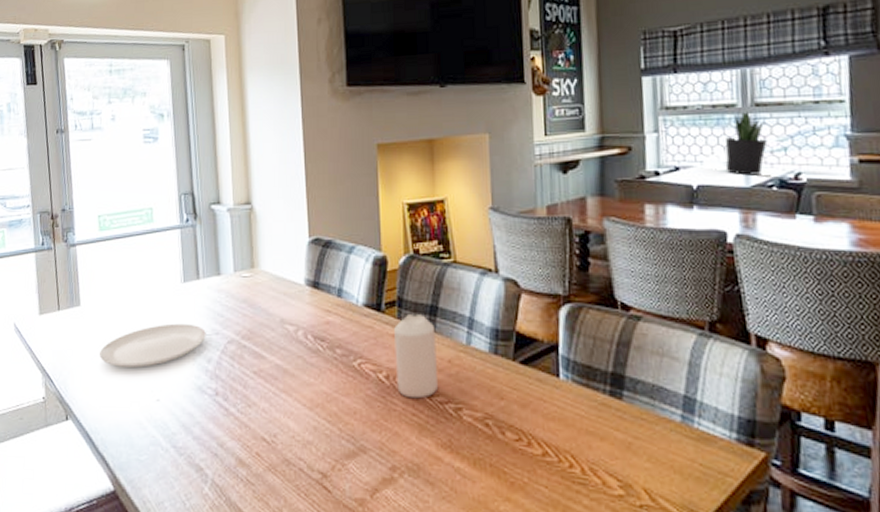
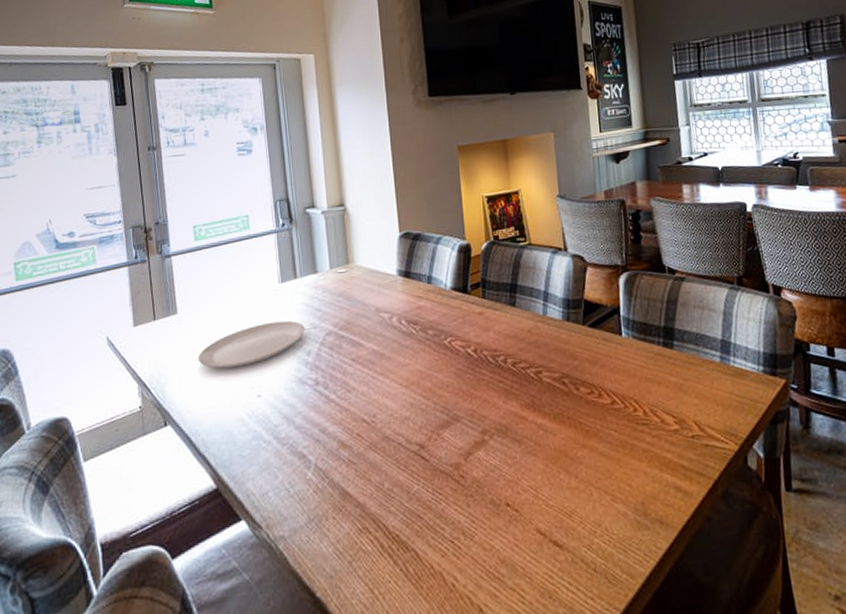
candle: present [394,314,439,399] -> none [480,292,521,368]
planter: present [725,111,768,176] -> none [741,105,772,157]

